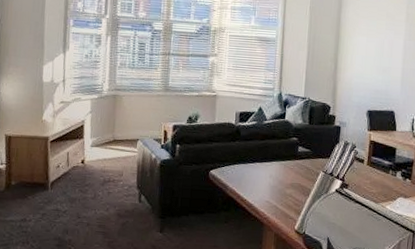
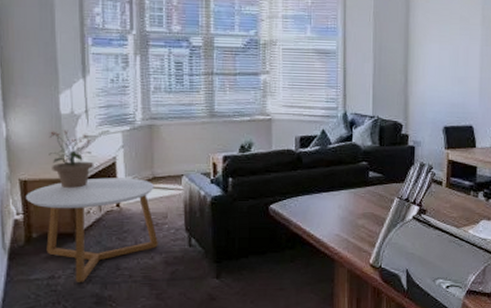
coffee table: none [9,137,114,226] -> present [26,177,158,282]
potted plant: none [31,95,66,145] -> present [49,130,94,188]

